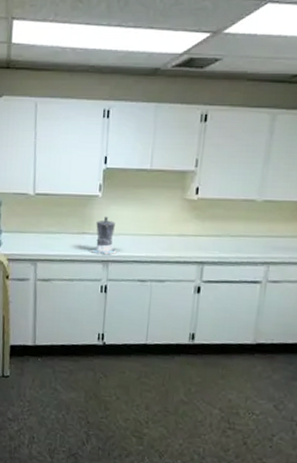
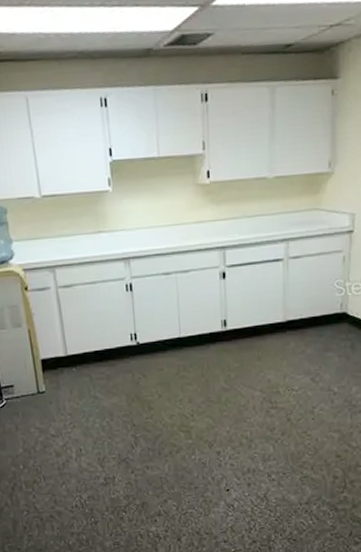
coffee maker: present [90,217,118,255] -> none [109,212,138,252]

